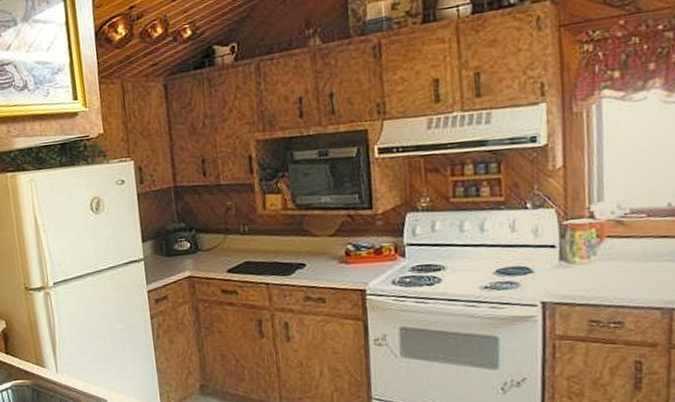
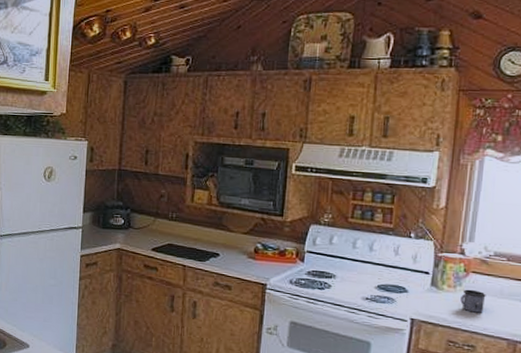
mug: none [597,257,628,284] -> present [460,289,486,313]

